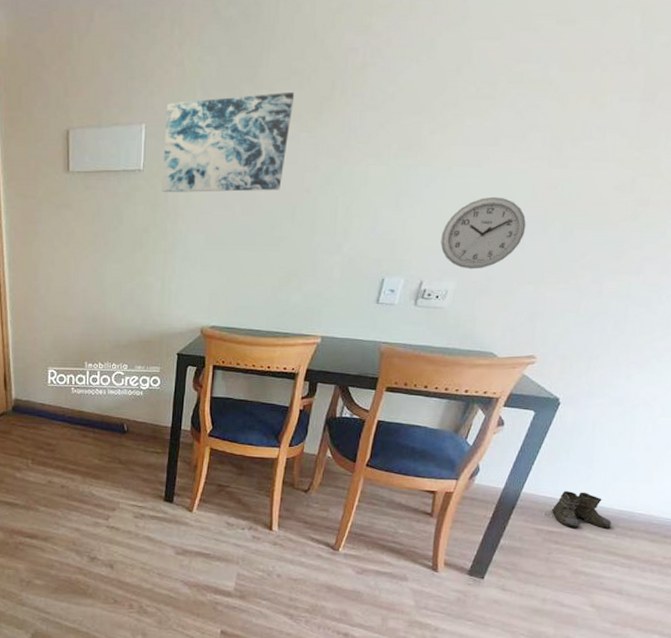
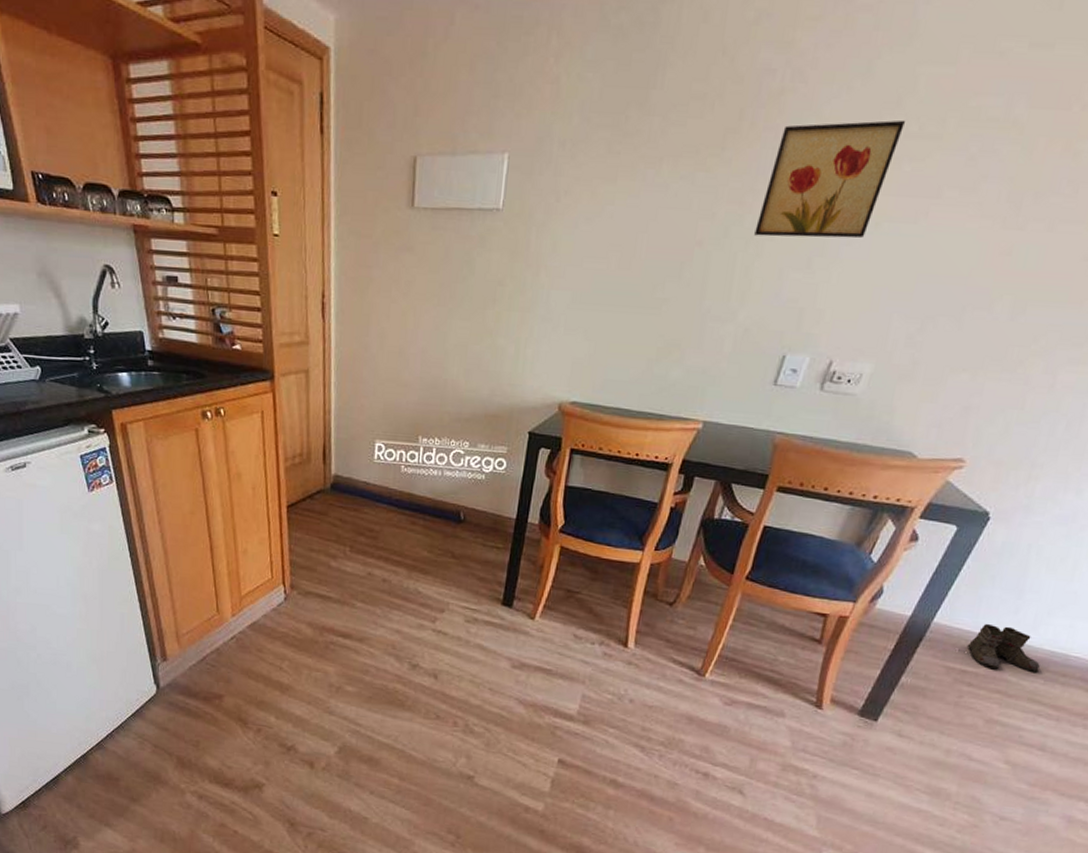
wall art: present [162,91,295,192] -> none [523,120,693,242]
wall art: none [351,84,464,183] -> present [754,119,905,239]
wall clock: present [440,196,526,269] -> none [858,261,968,350]

